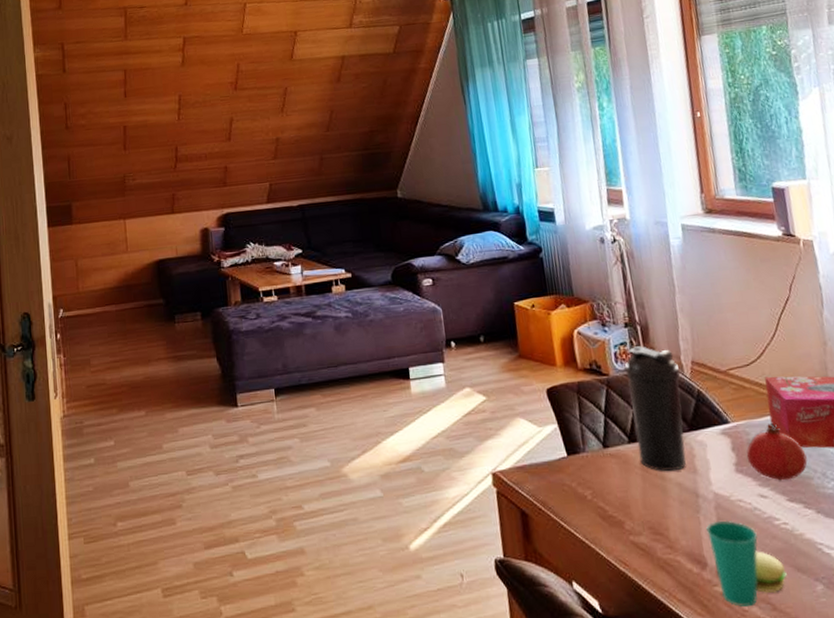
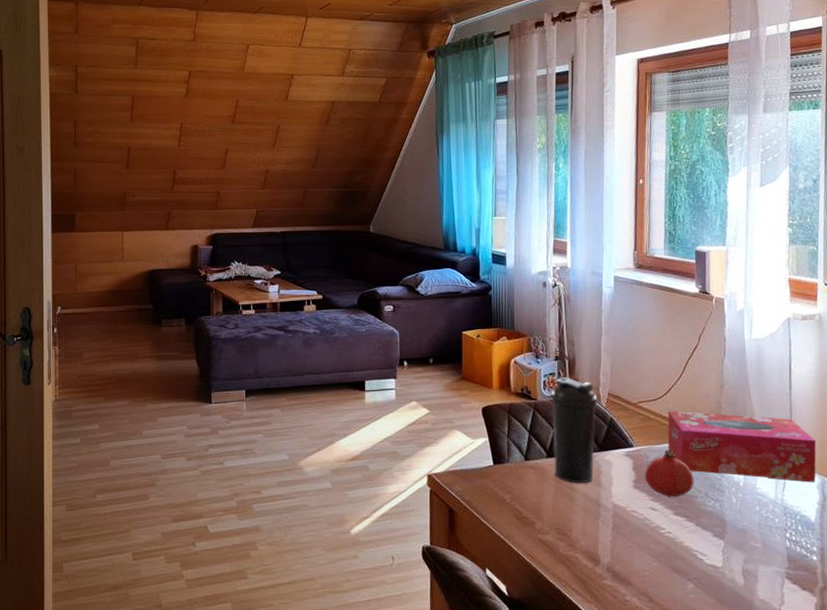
cup: present [707,520,787,607] -> none [603,526,665,597]

